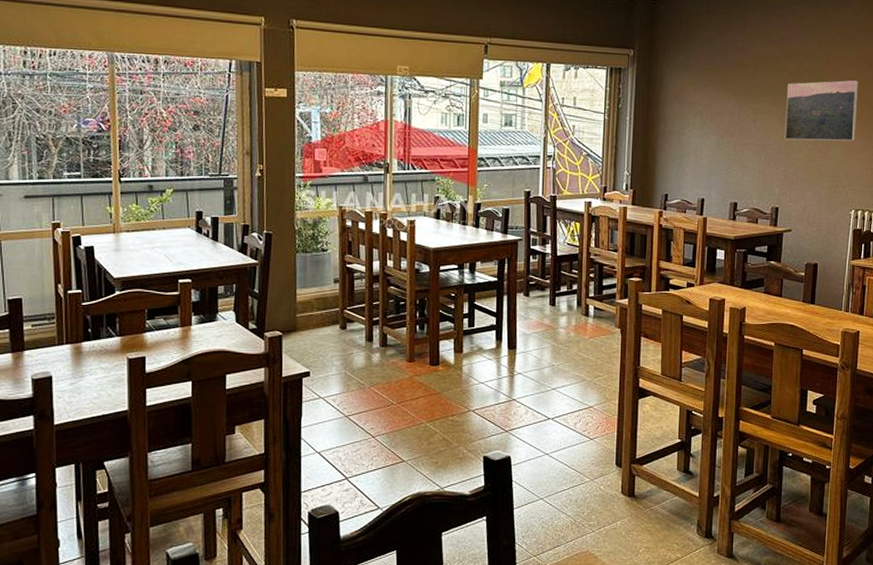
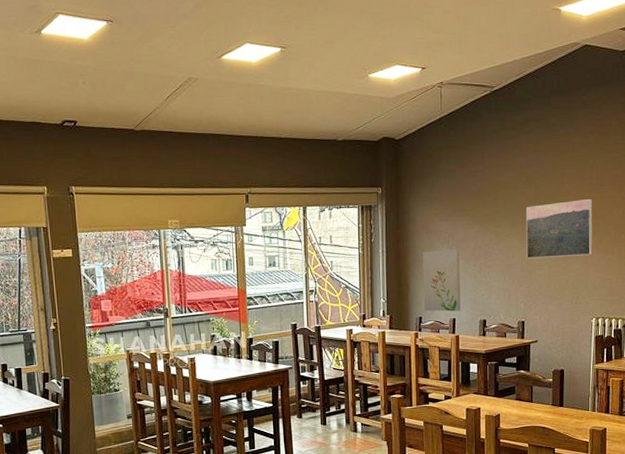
wall art: none [671,122,713,191] -> present [423,249,461,312]

